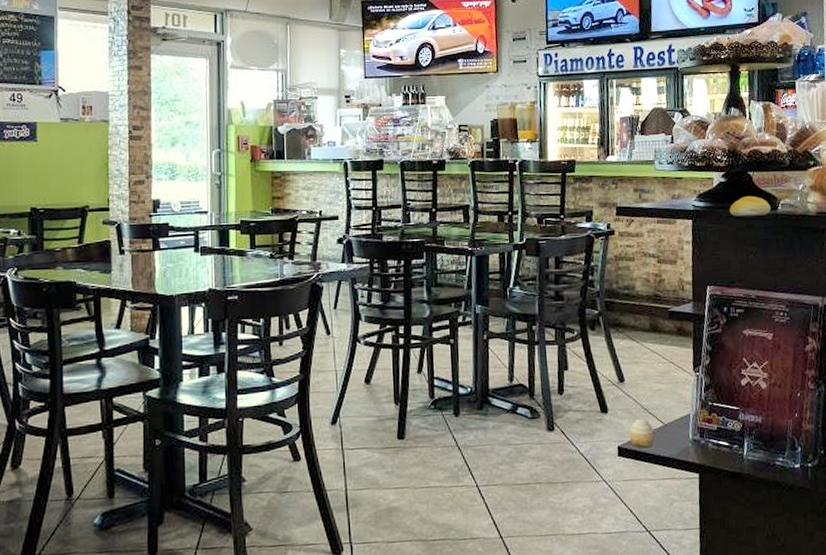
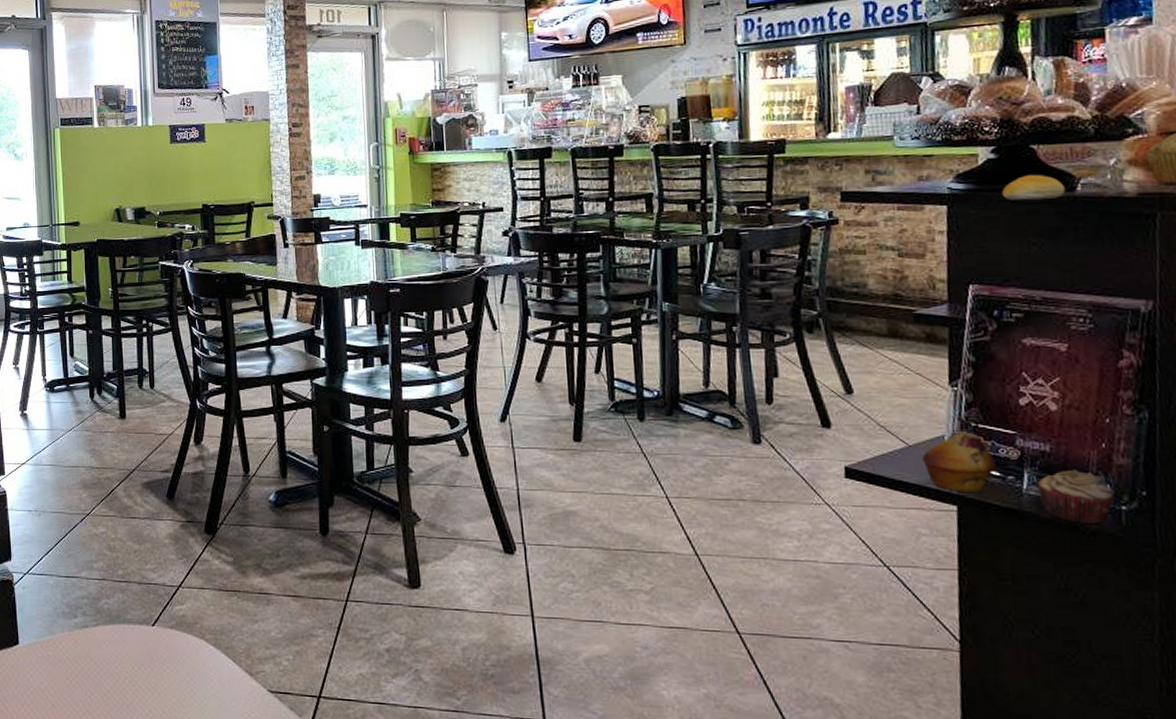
cupcake: present [629,418,655,449] -> none [859,436,896,471]
muffin: none [673,410,726,461] -> present [921,432,997,492]
cupcake: none [753,436,805,480] -> present [1036,469,1117,524]

